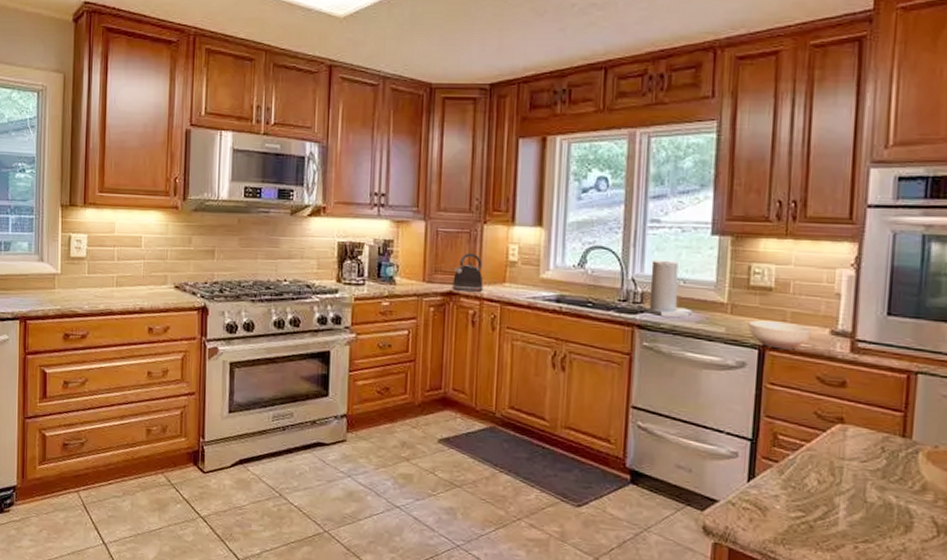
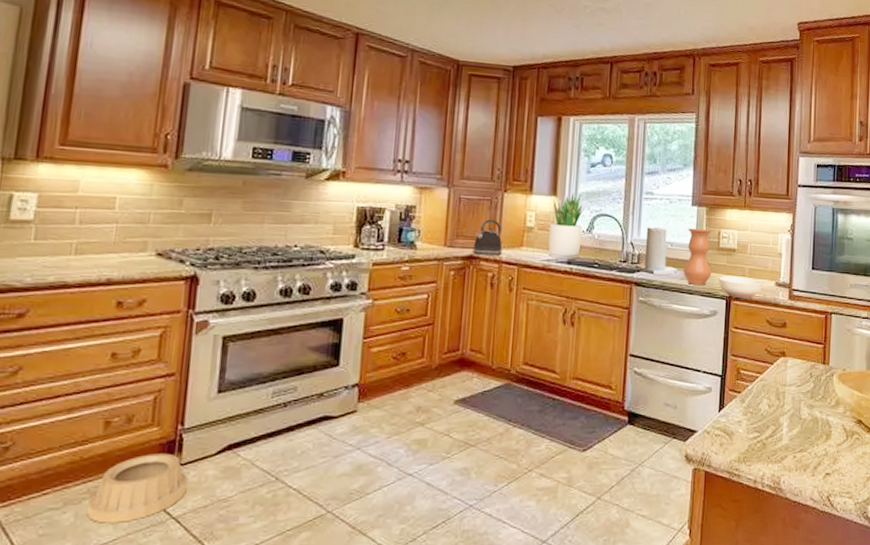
pet bowl: none [139,460,210,516] -> present [86,453,188,524]
planter: none [533,222,575,298] -> present [548,192,584,260]
vase: none [700,262,739,332] -> present [683,228,712,286]

